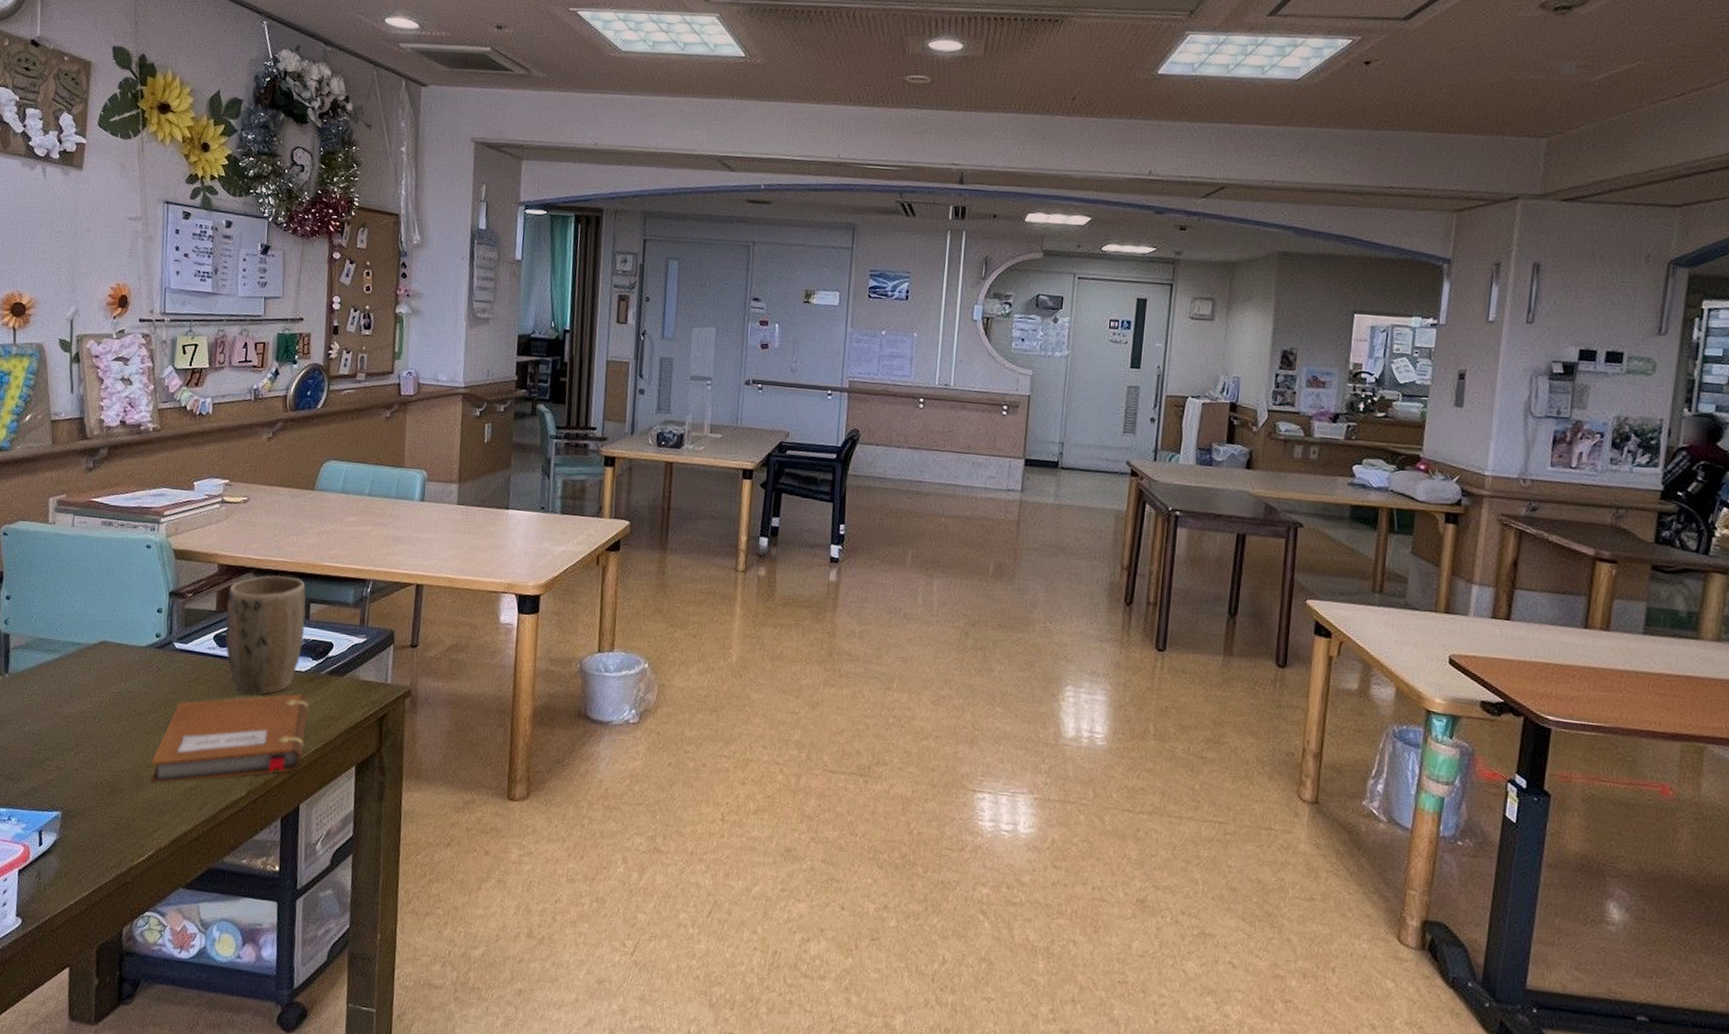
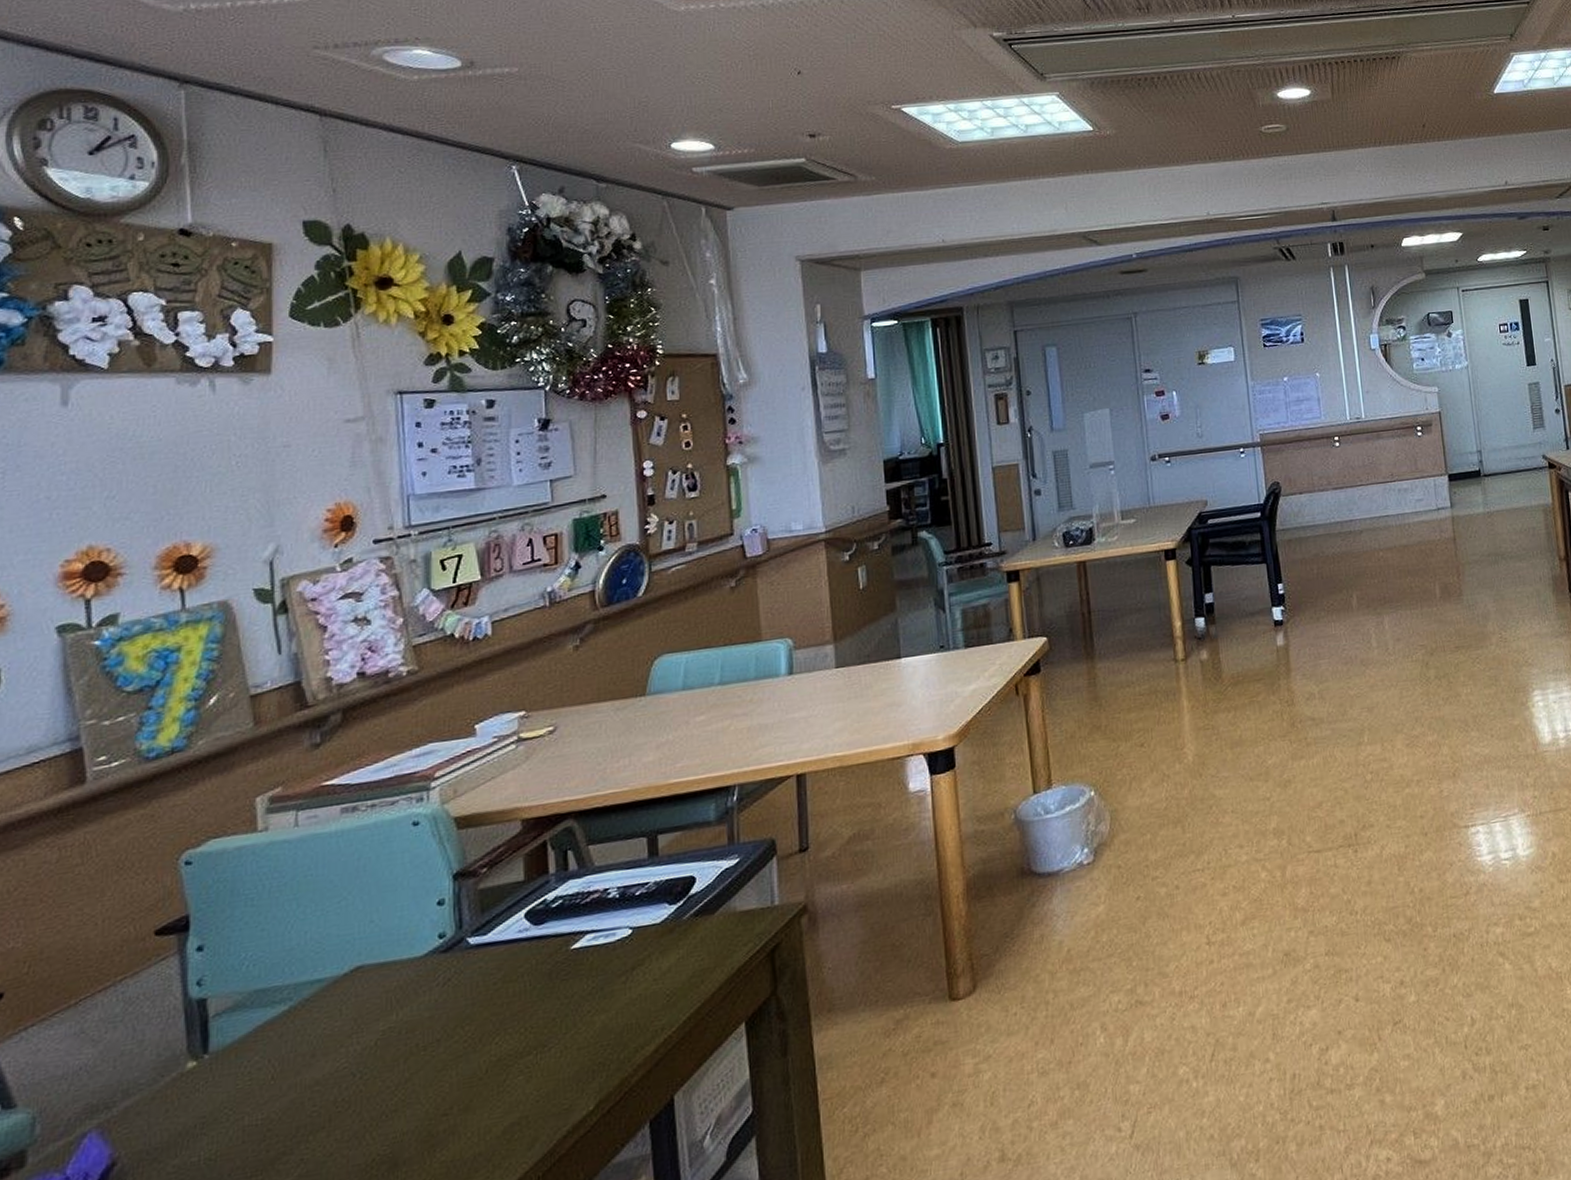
notebook: present [150,694,310,783] -> none [448,952,672,1137]
plant pot: present [225,575,307,696] -> none [539,808,653,977]

